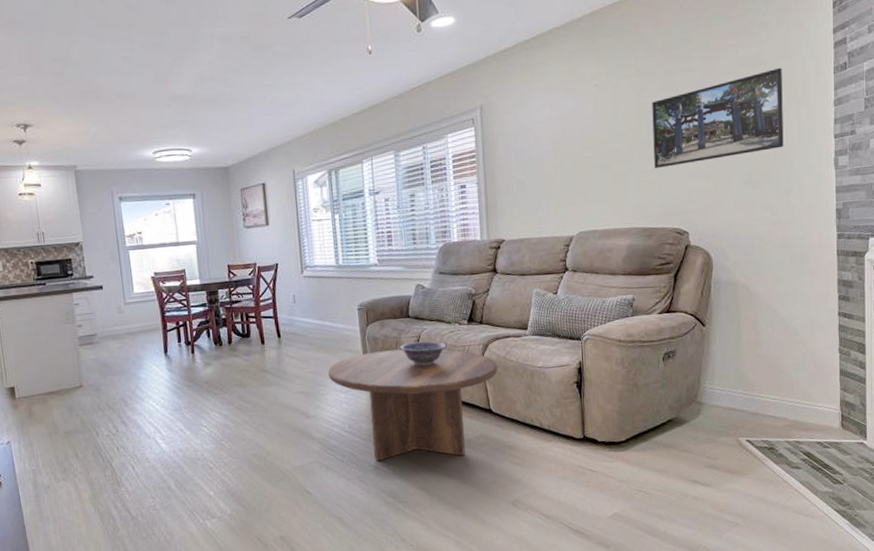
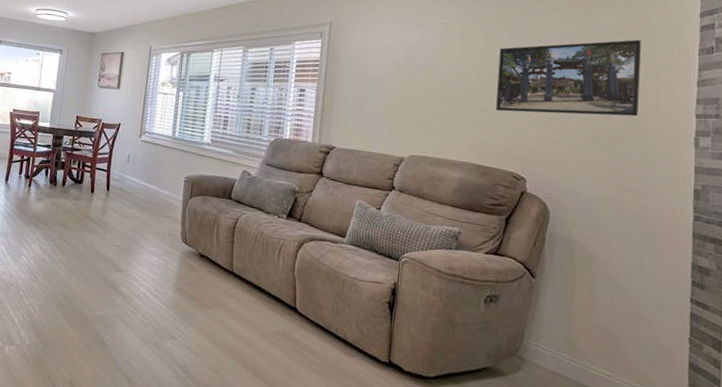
coffee table: present [328,349,498,462] -> none [145,223,310,348]
decorative bowl: present [400,341,447,366] -> none [217,223,263,250]

